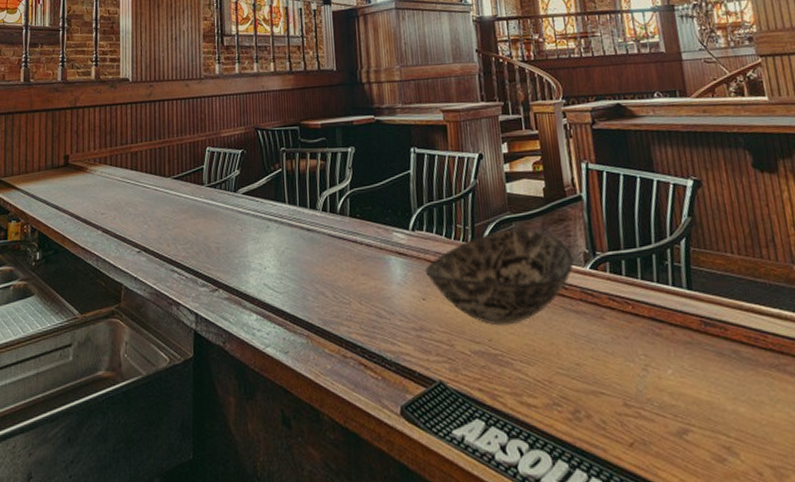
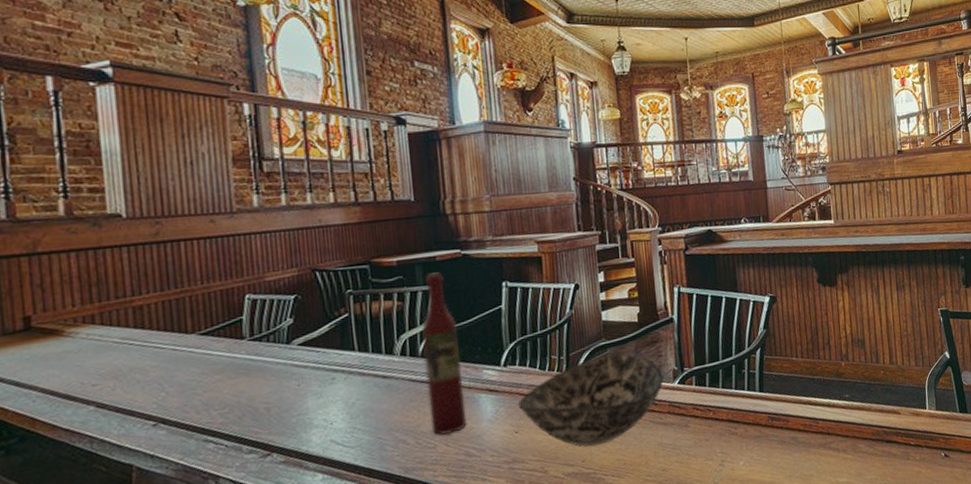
wine bottle: none [340,135,378,293] -> present [422,272,467,436]

